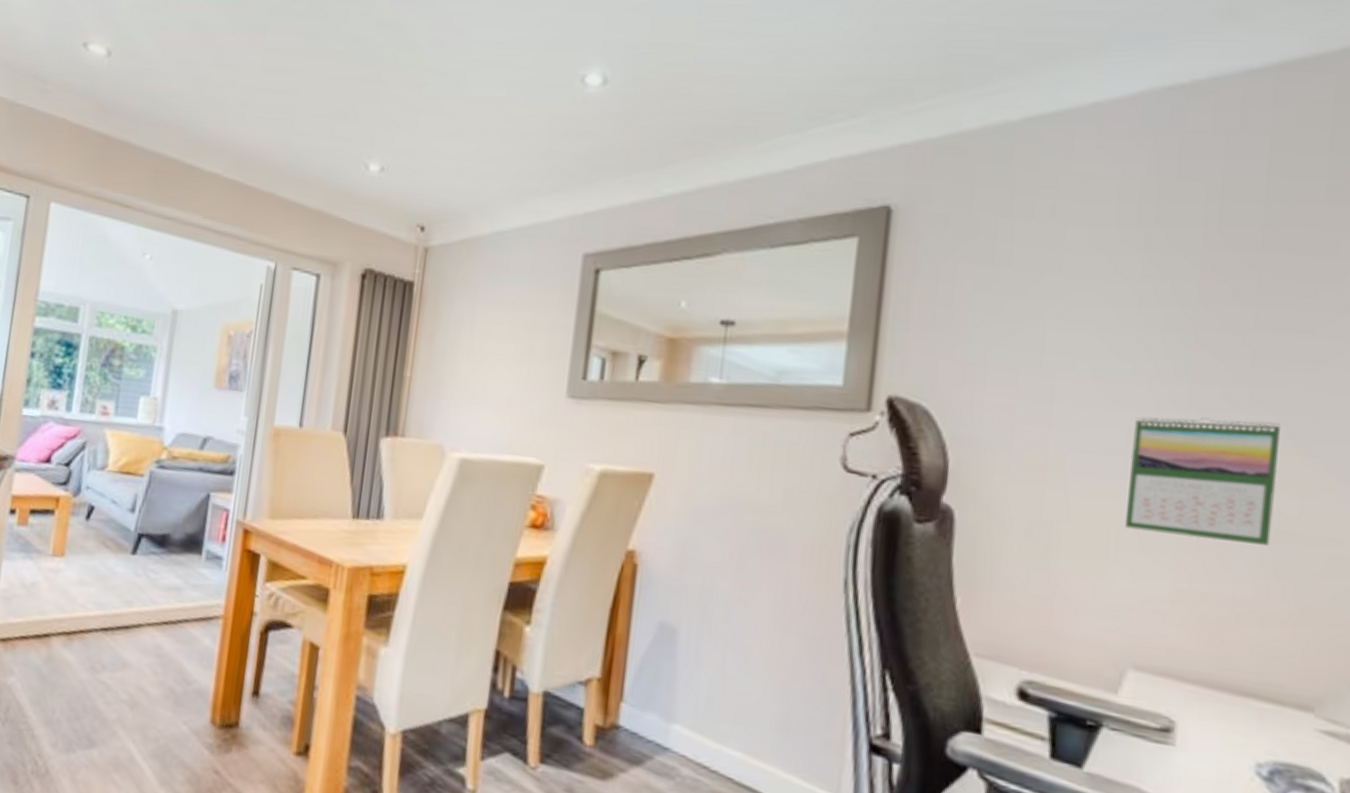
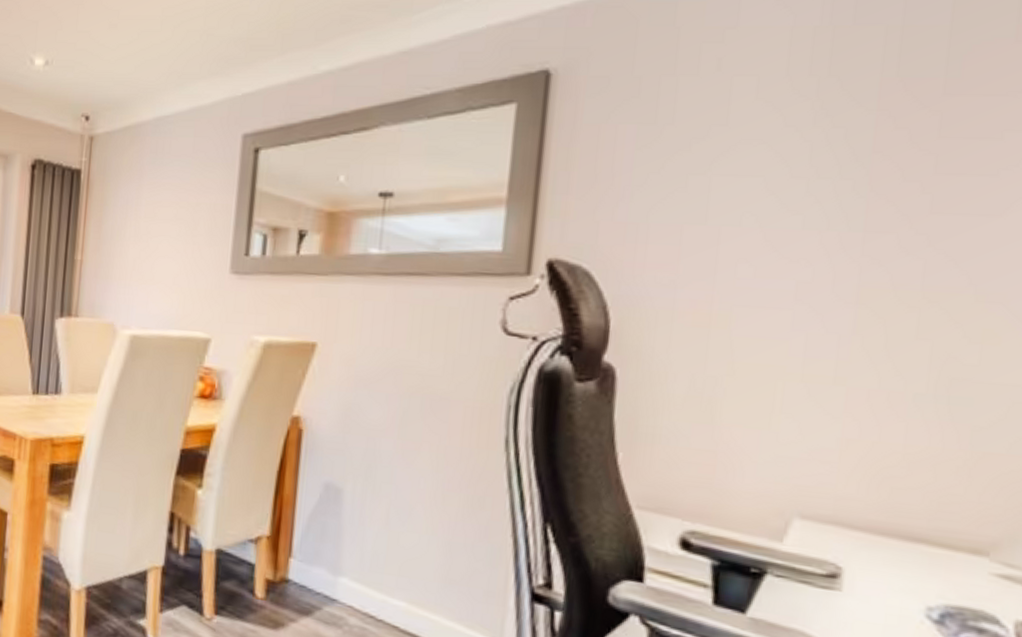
calendar: present [1124,416,1282,546] -> none [791,267,961,393]

